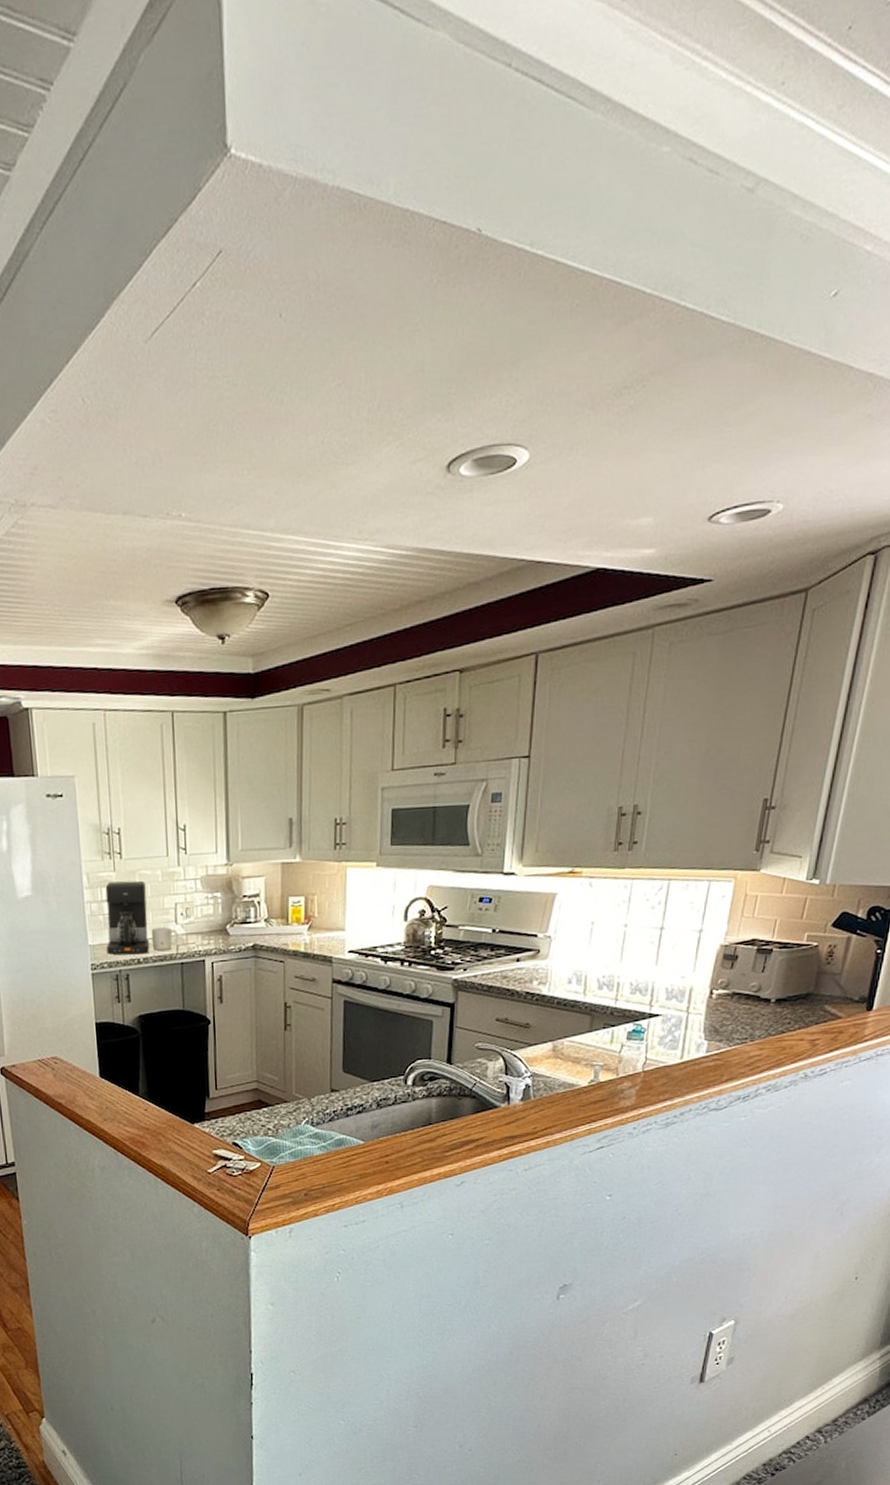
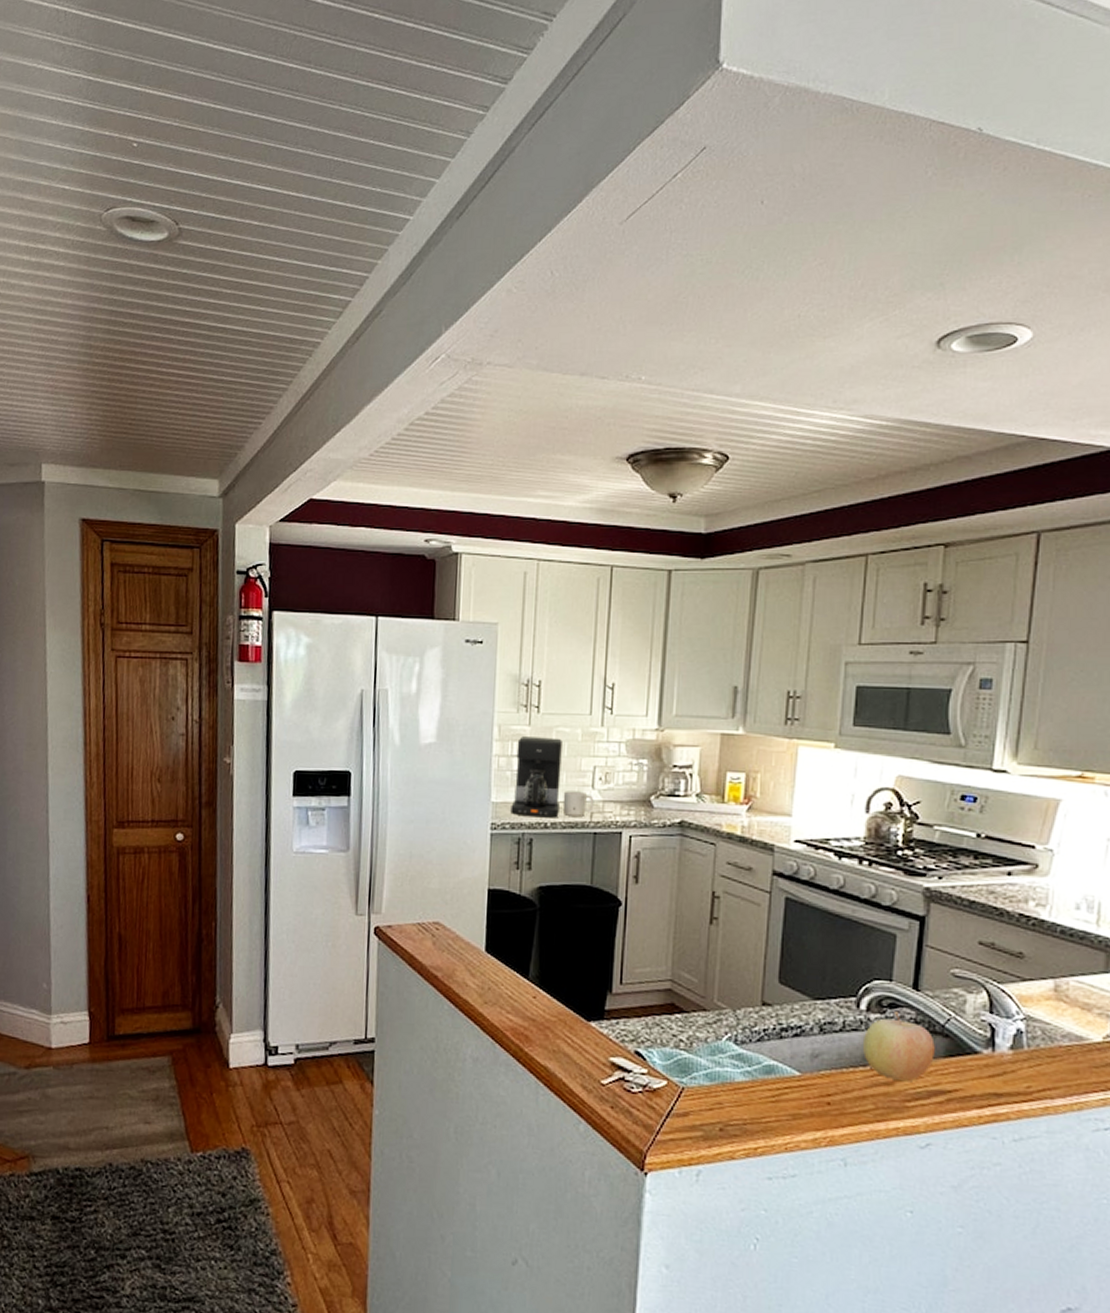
fruit: none [410,1083,465,1138] -> present [862,1012,935,1082]

